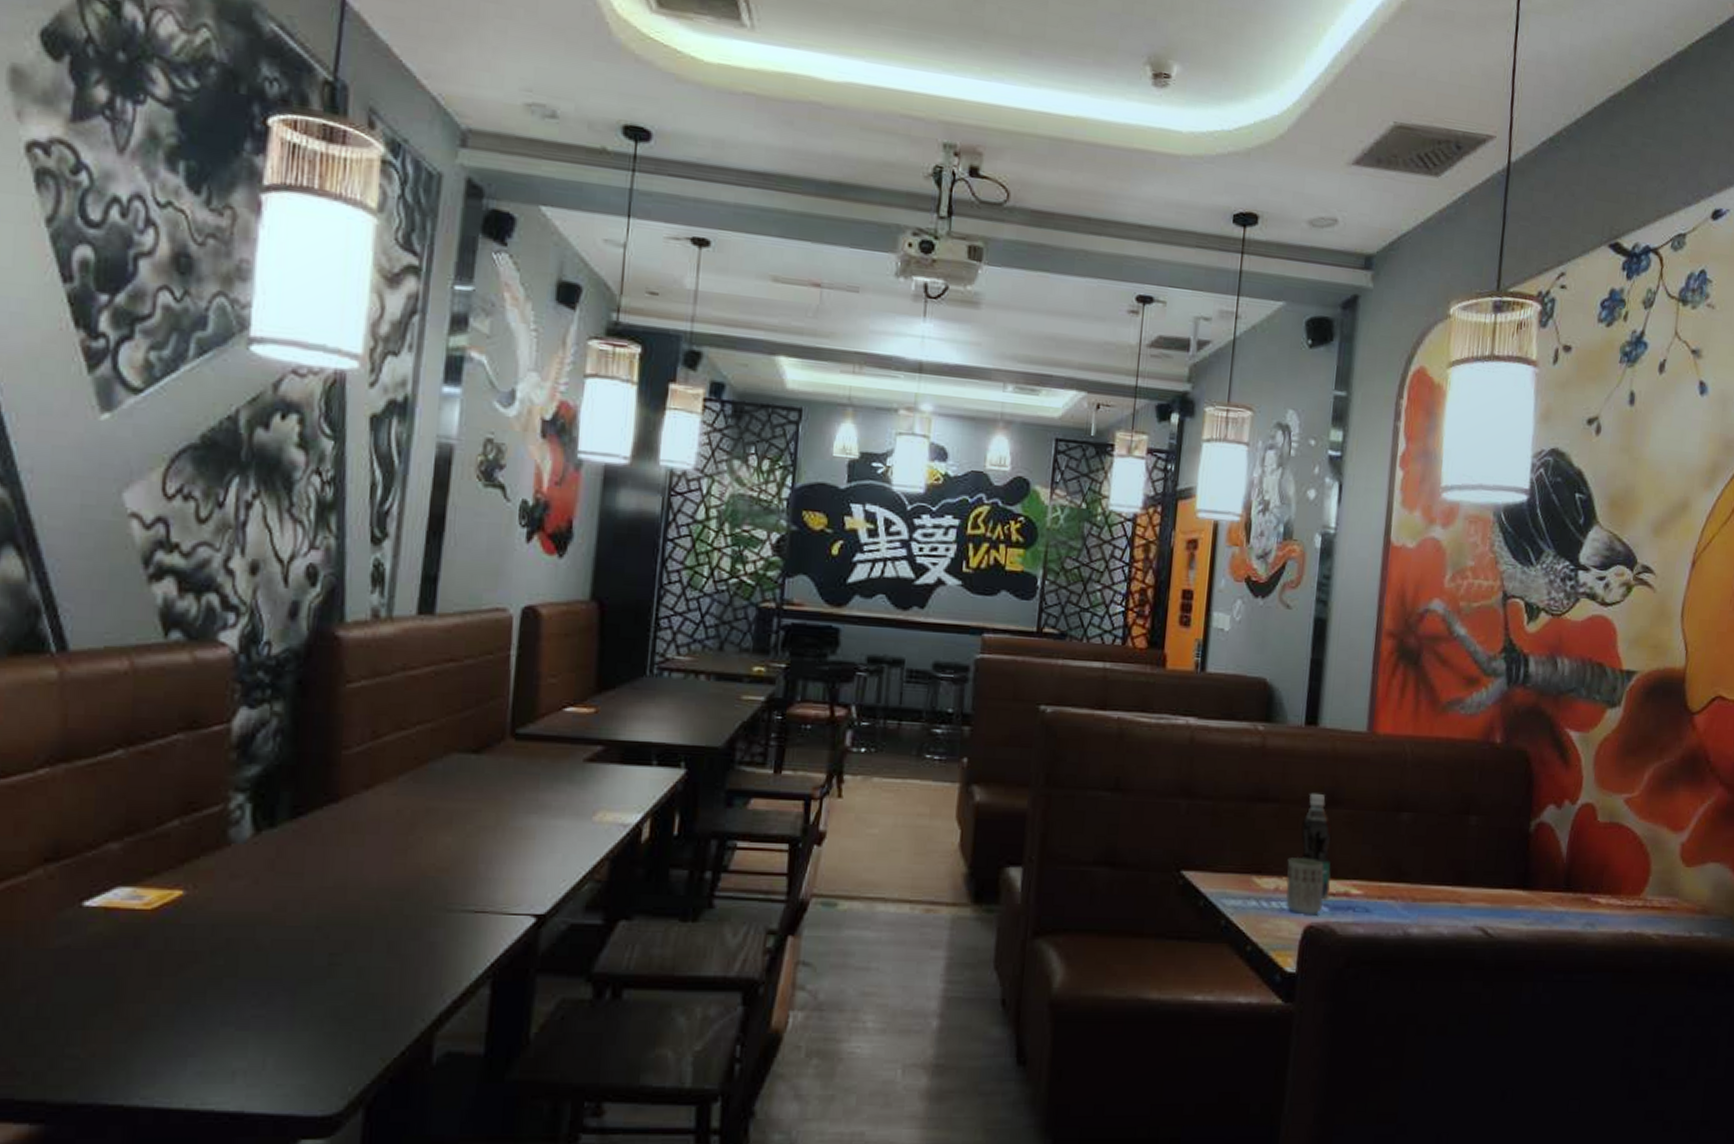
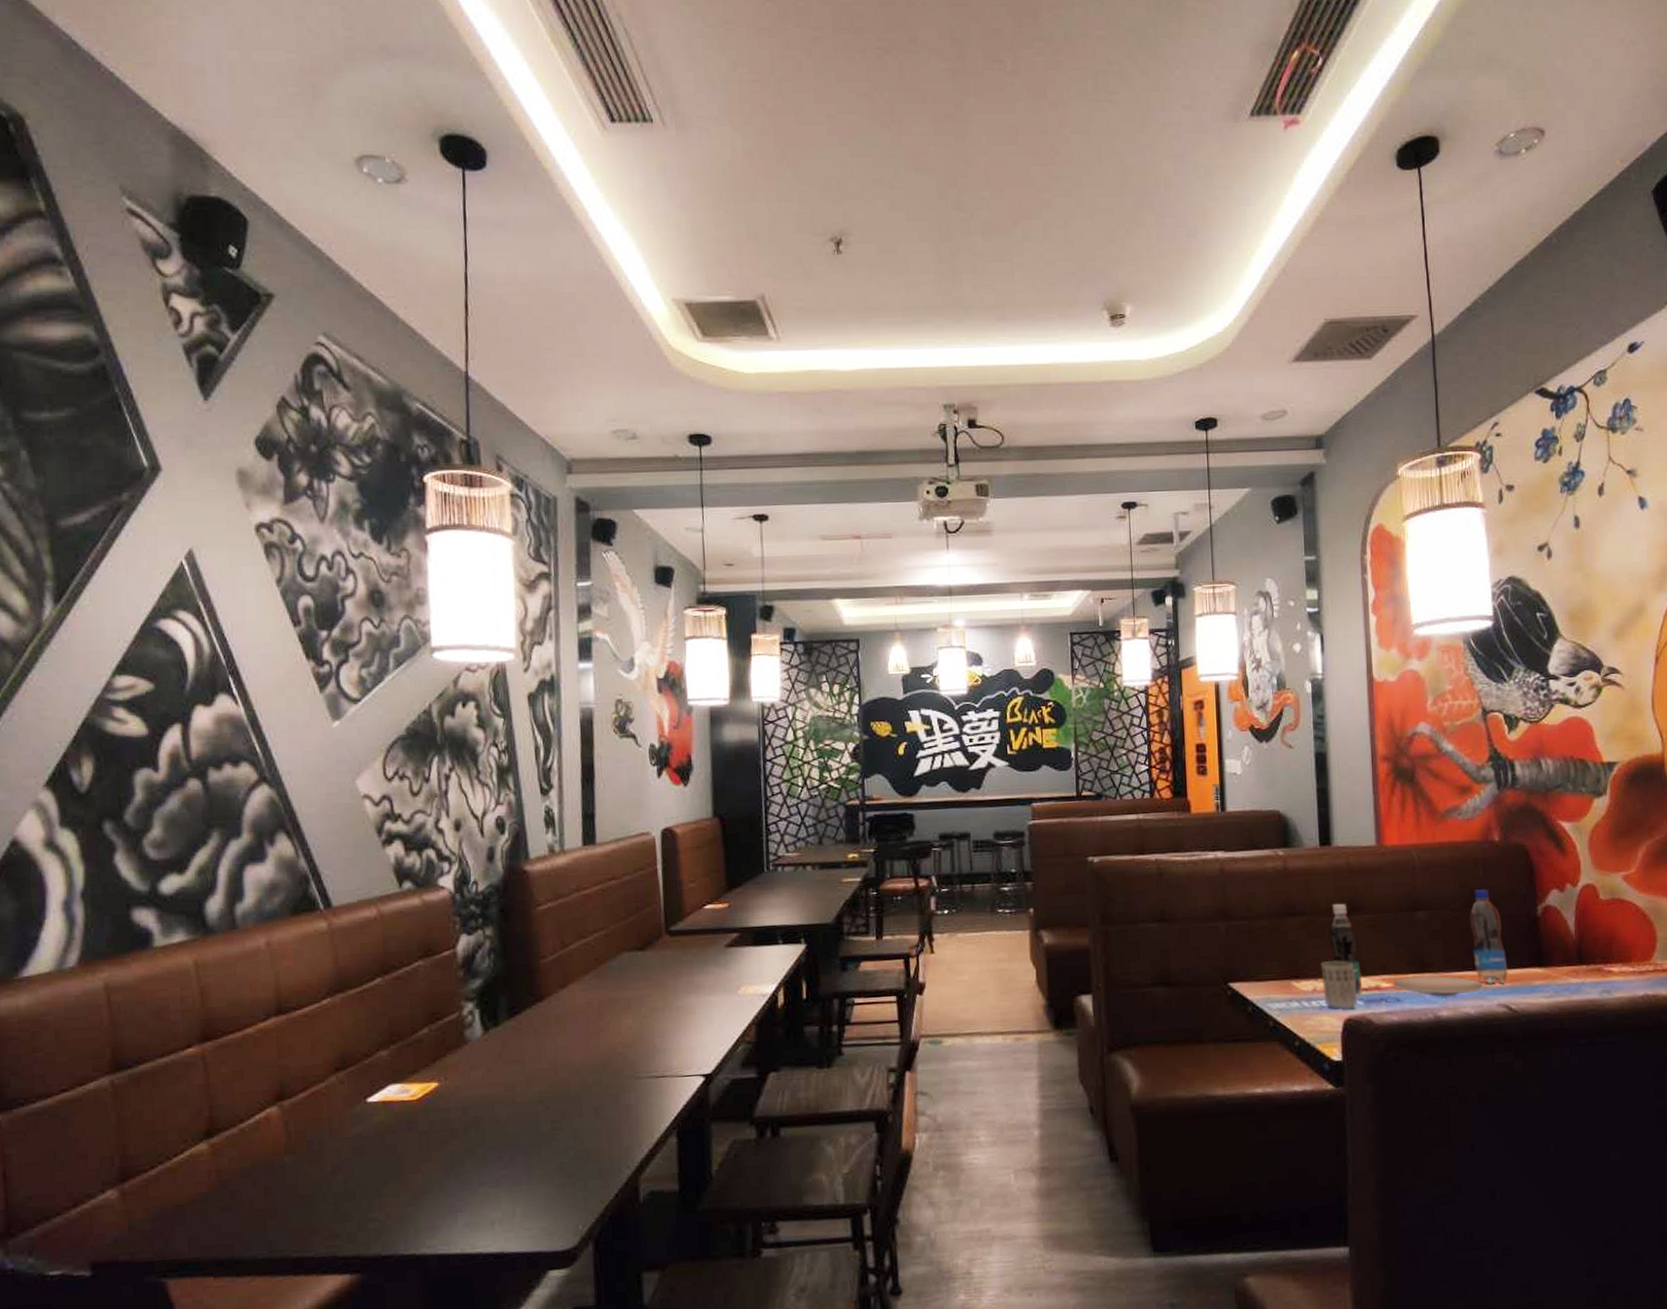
plate: none [1364,886,1461,911] -> present [1393,976,1483,997]
bottle: none [1455,795,1491,904] -> present [1468,889,1508,984]

